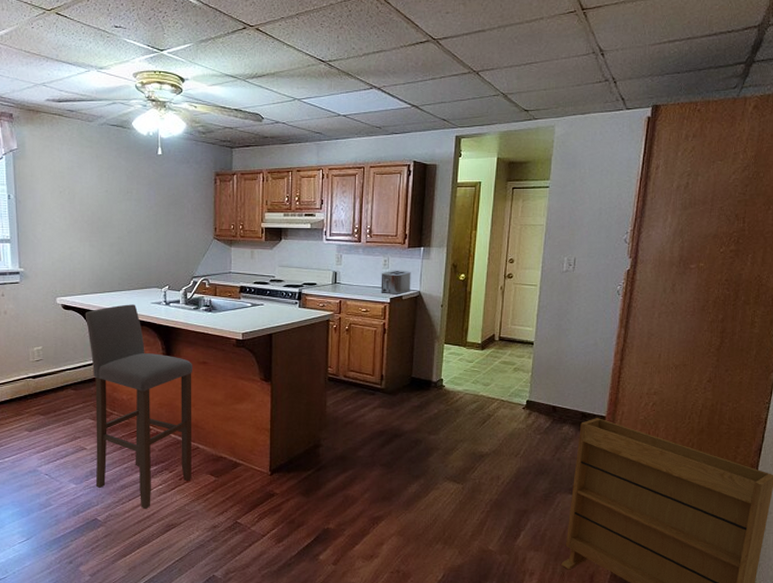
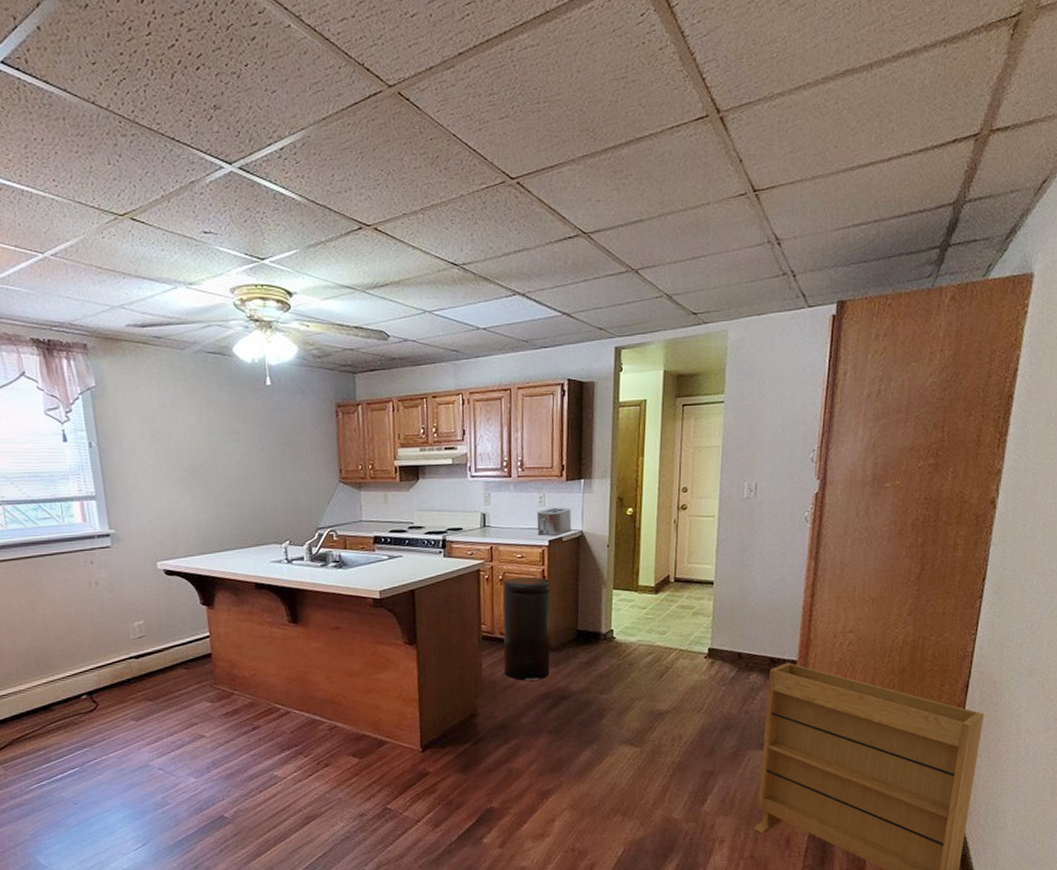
bar stool: present [85,304,193,509] -> none [192,564,331,801]
pedal bin: none [346,328,390,419] -> present [503,576,551,681]

